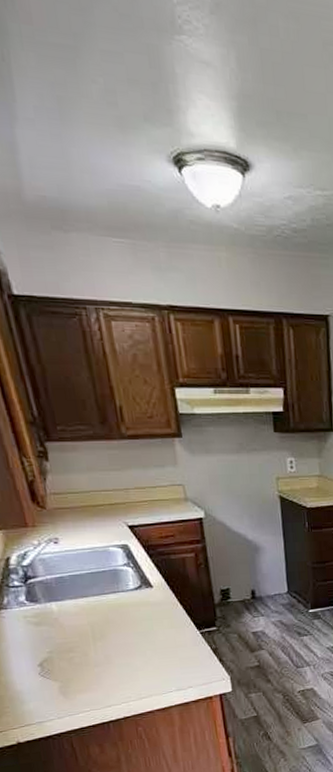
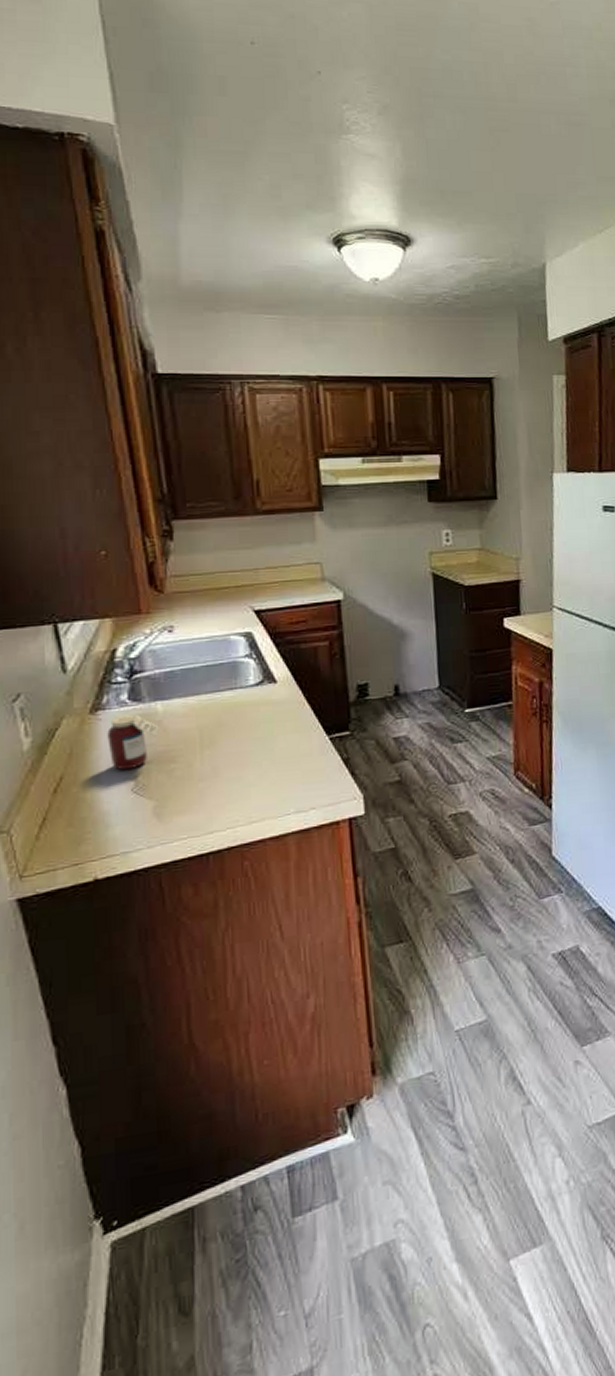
jar: none [11,612,56,659] -> present [107,714,159,771]

